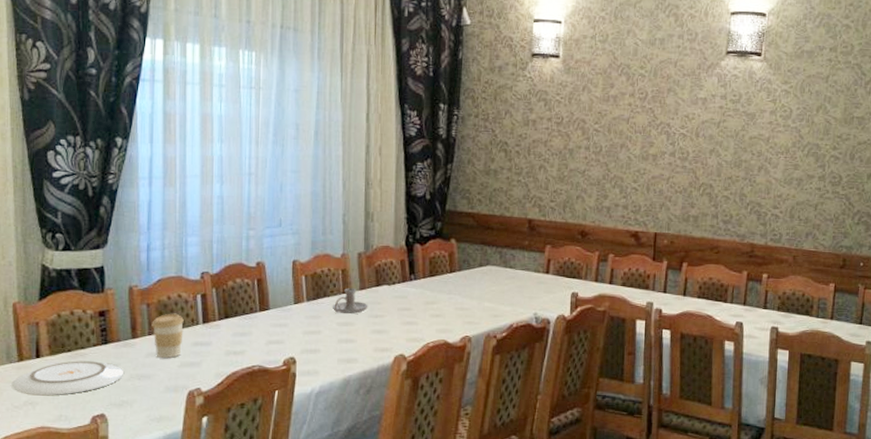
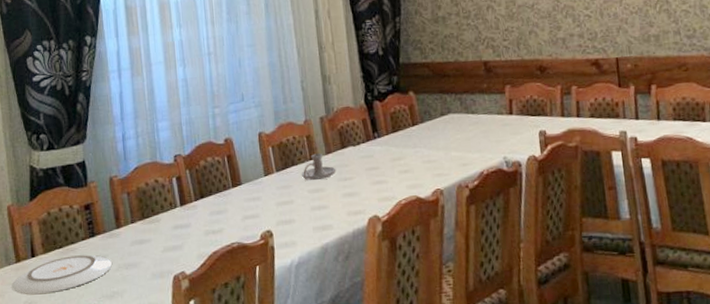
coffee cup: present [151,313,184,359] -> none [133,198,164,245]

